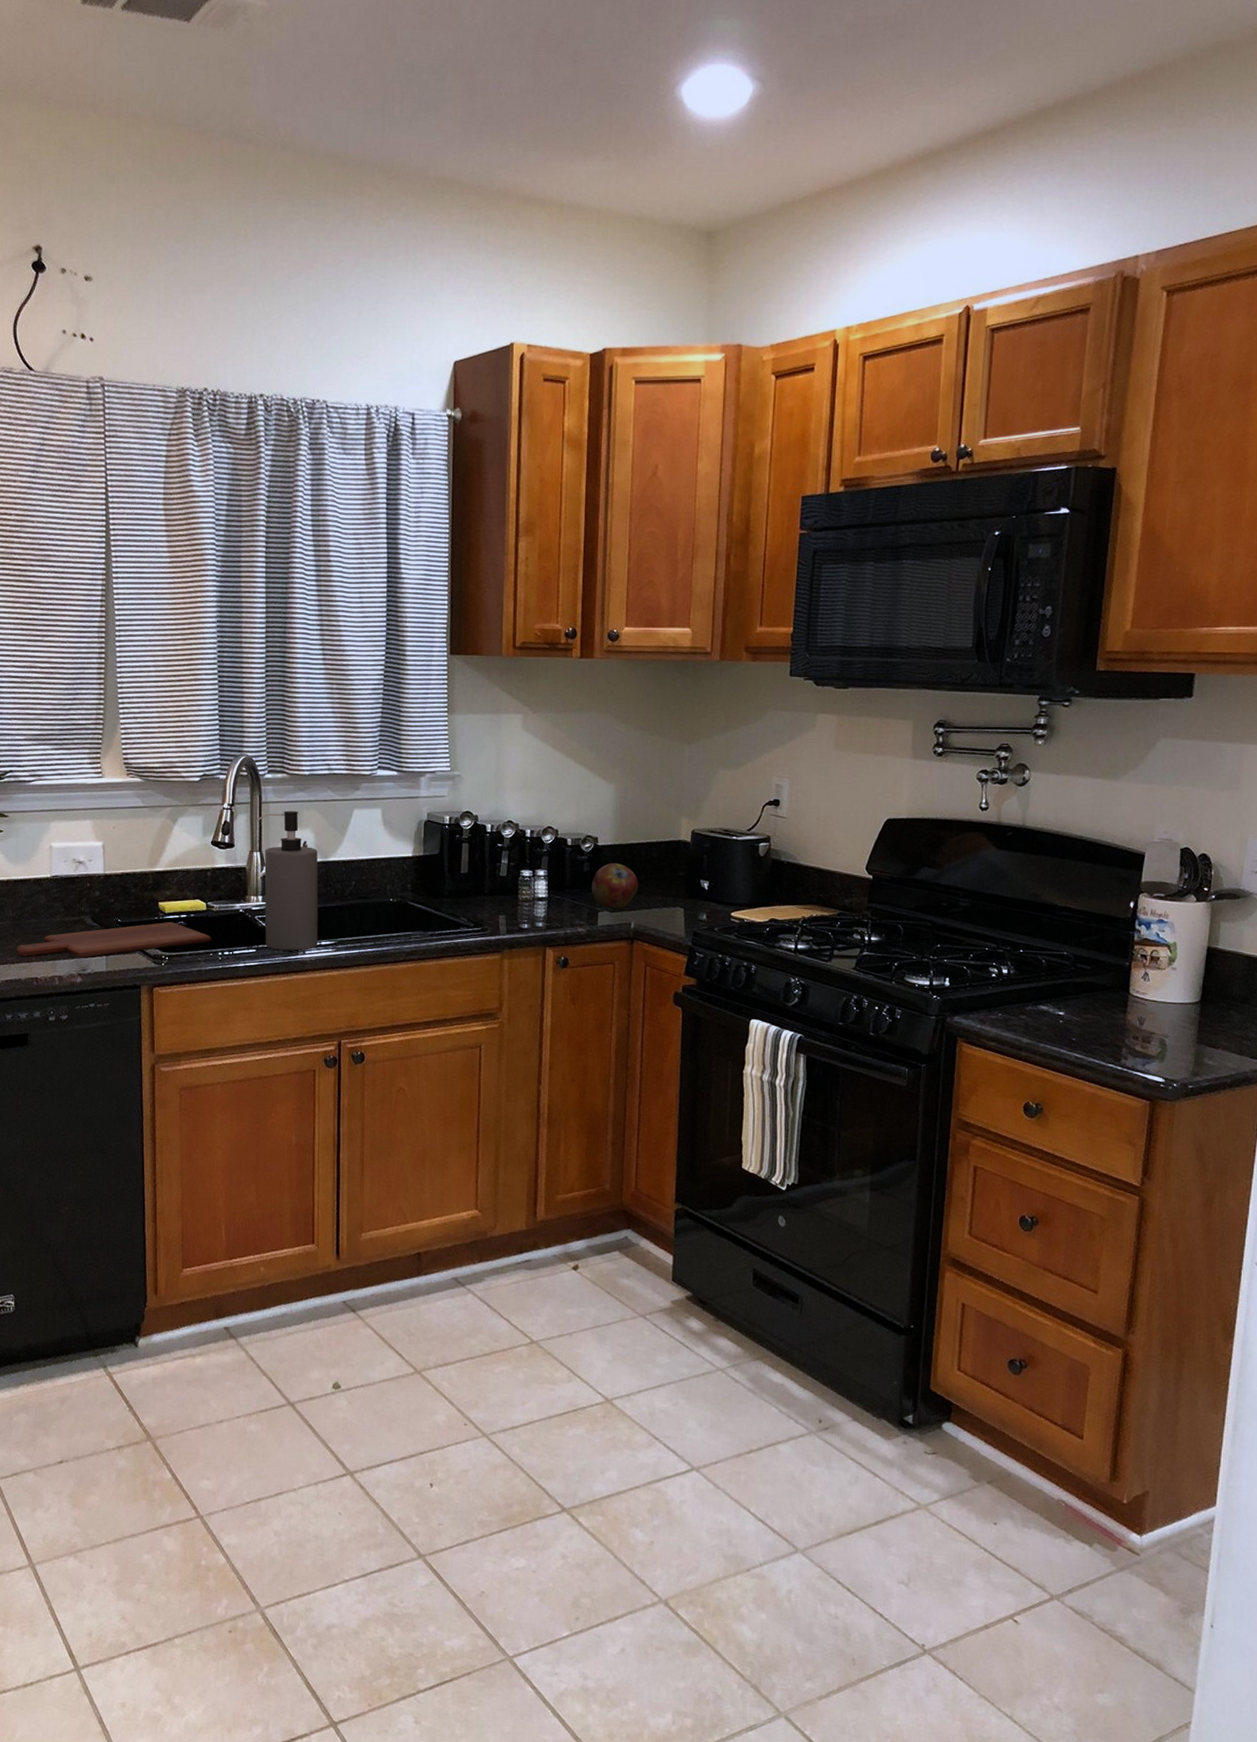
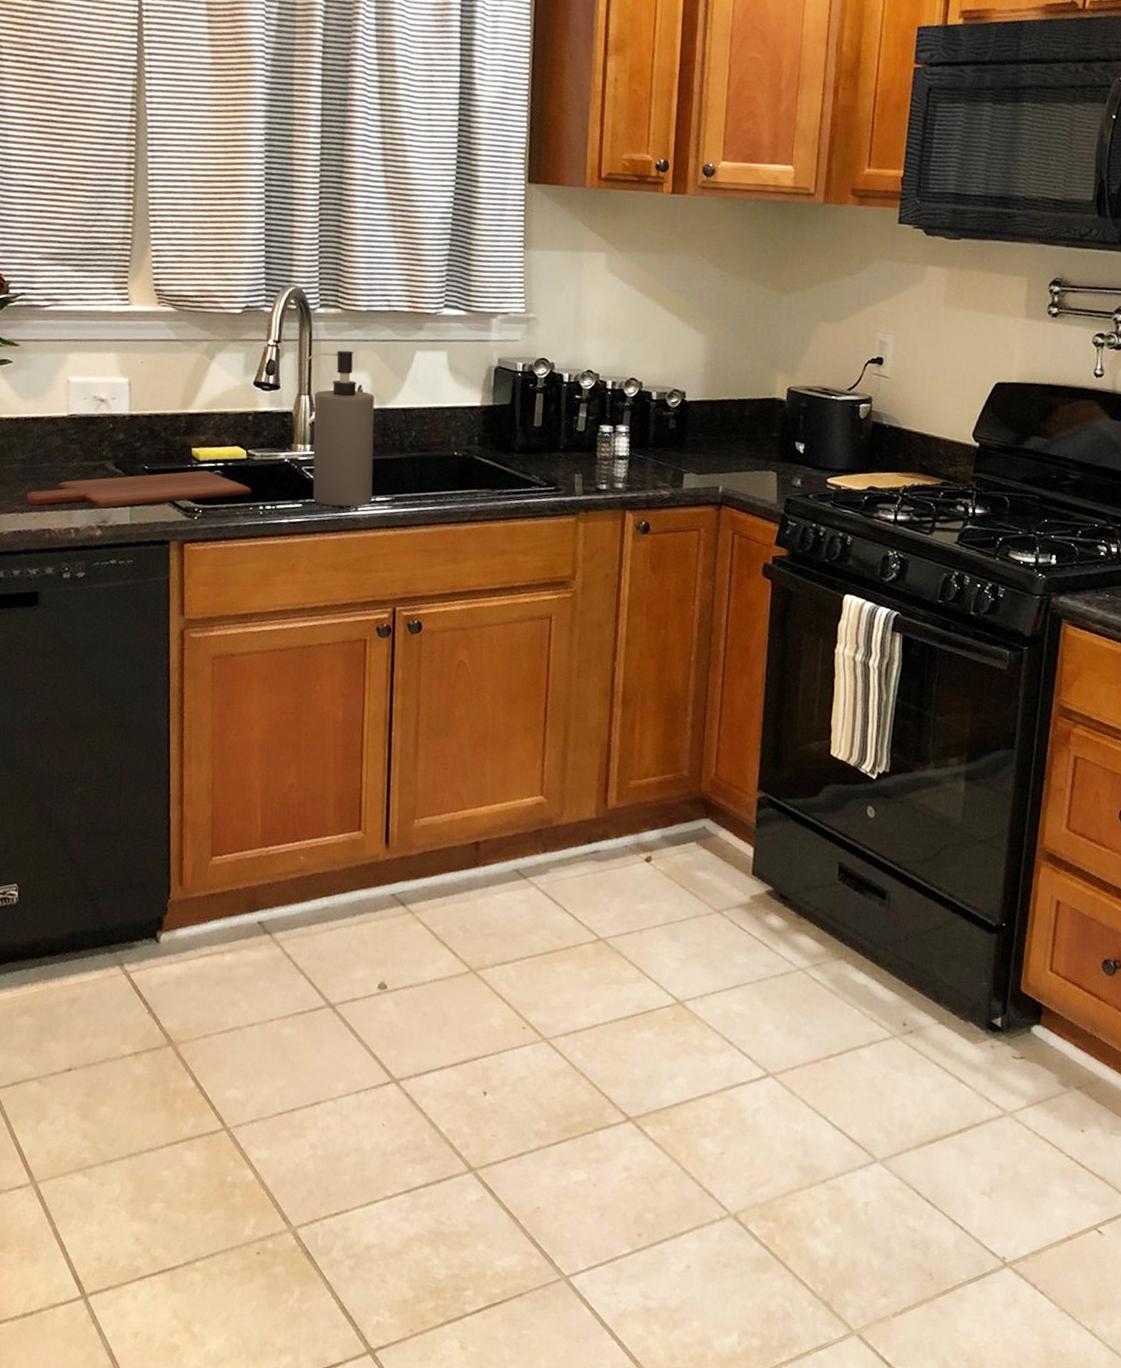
fruit: present [591,863,639,910] -> none [676,421,729,472]

